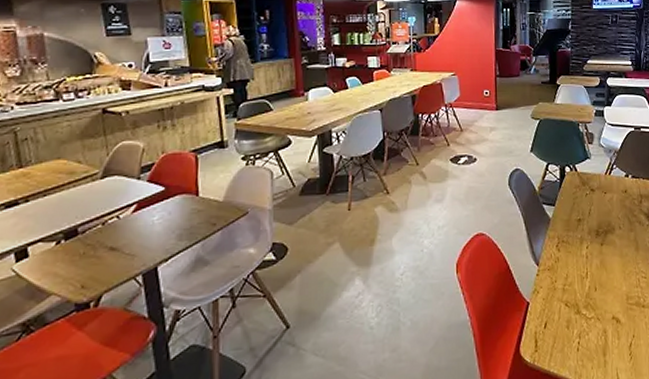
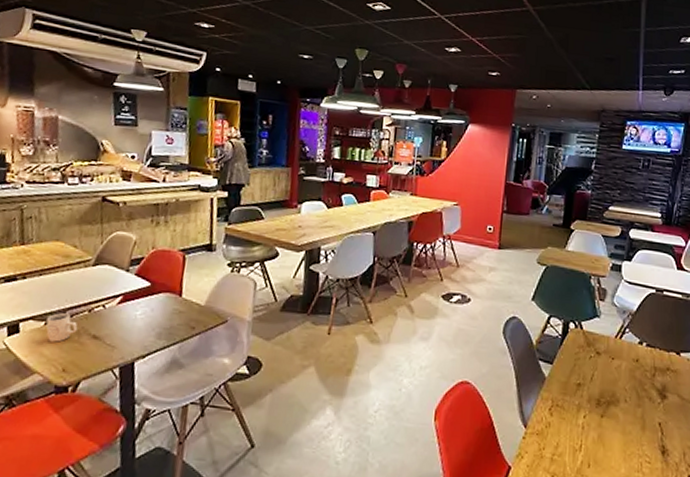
mug: none [57,229,93,261] -> present [45,312,78,342]

